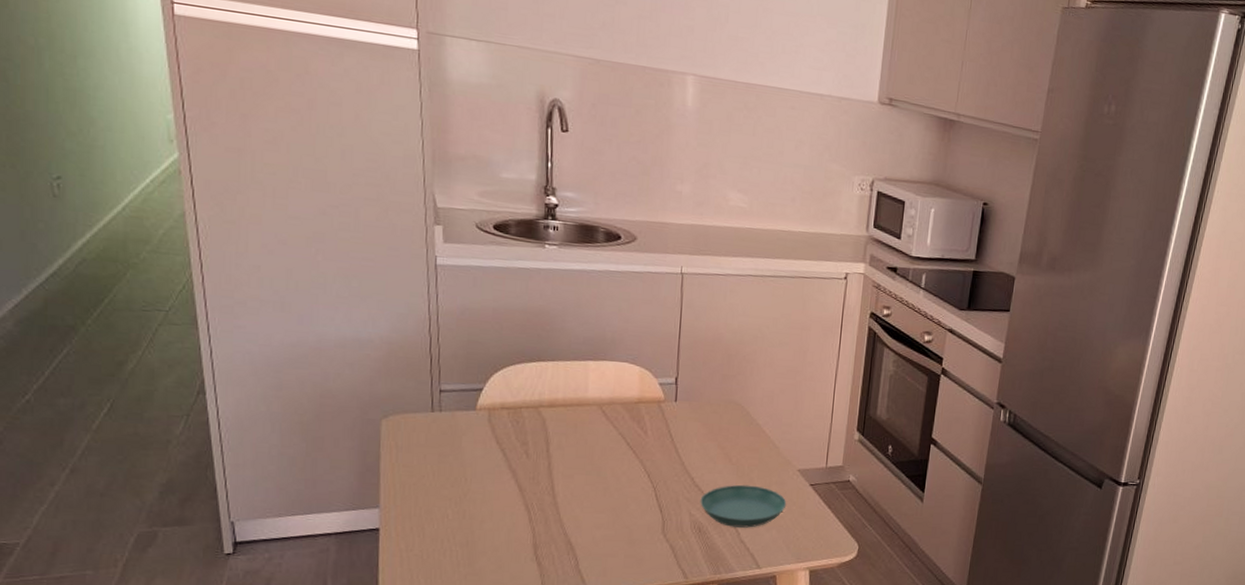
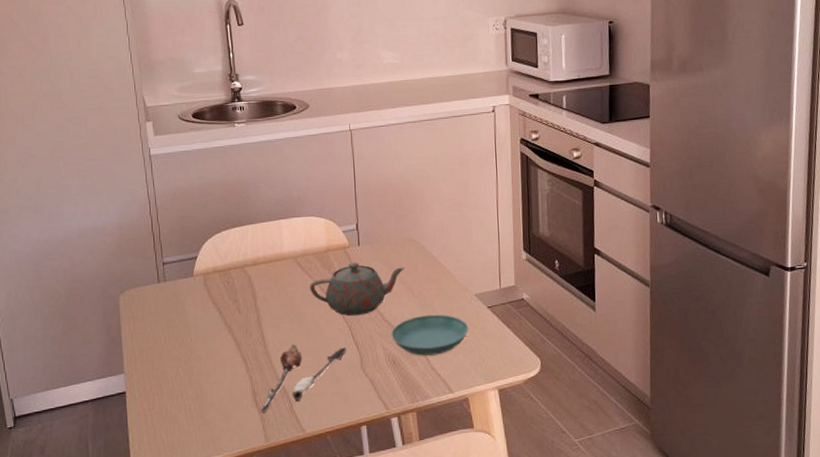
spoon: none [541,498,649,569] -> present [261,344,347,414]
teapot: none [613,419,725,477] -> present [309,262,405,316]

